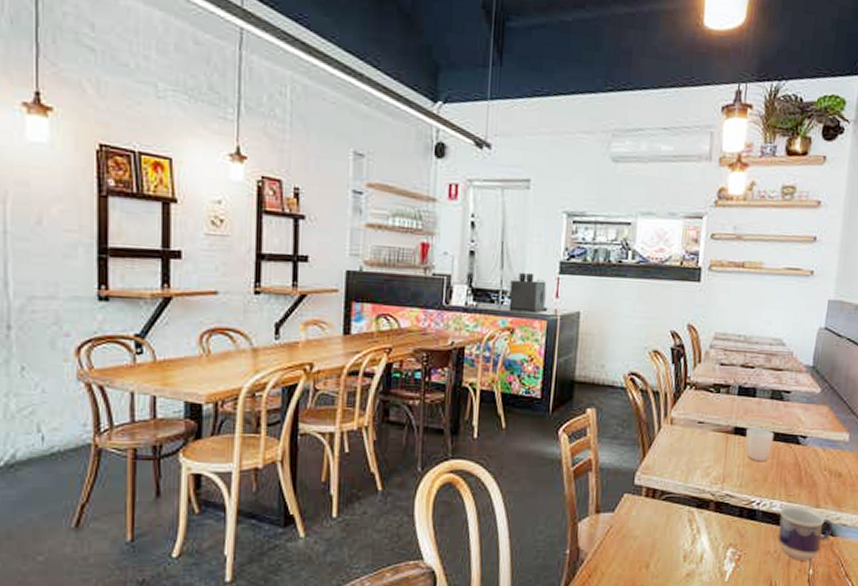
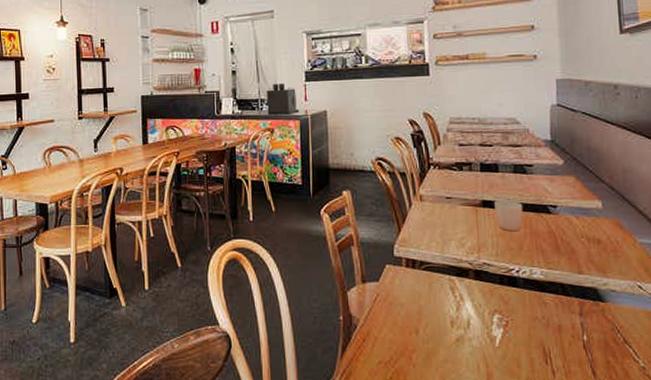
cup: present [778,506,833,560] -> none [541,272,602,326]

